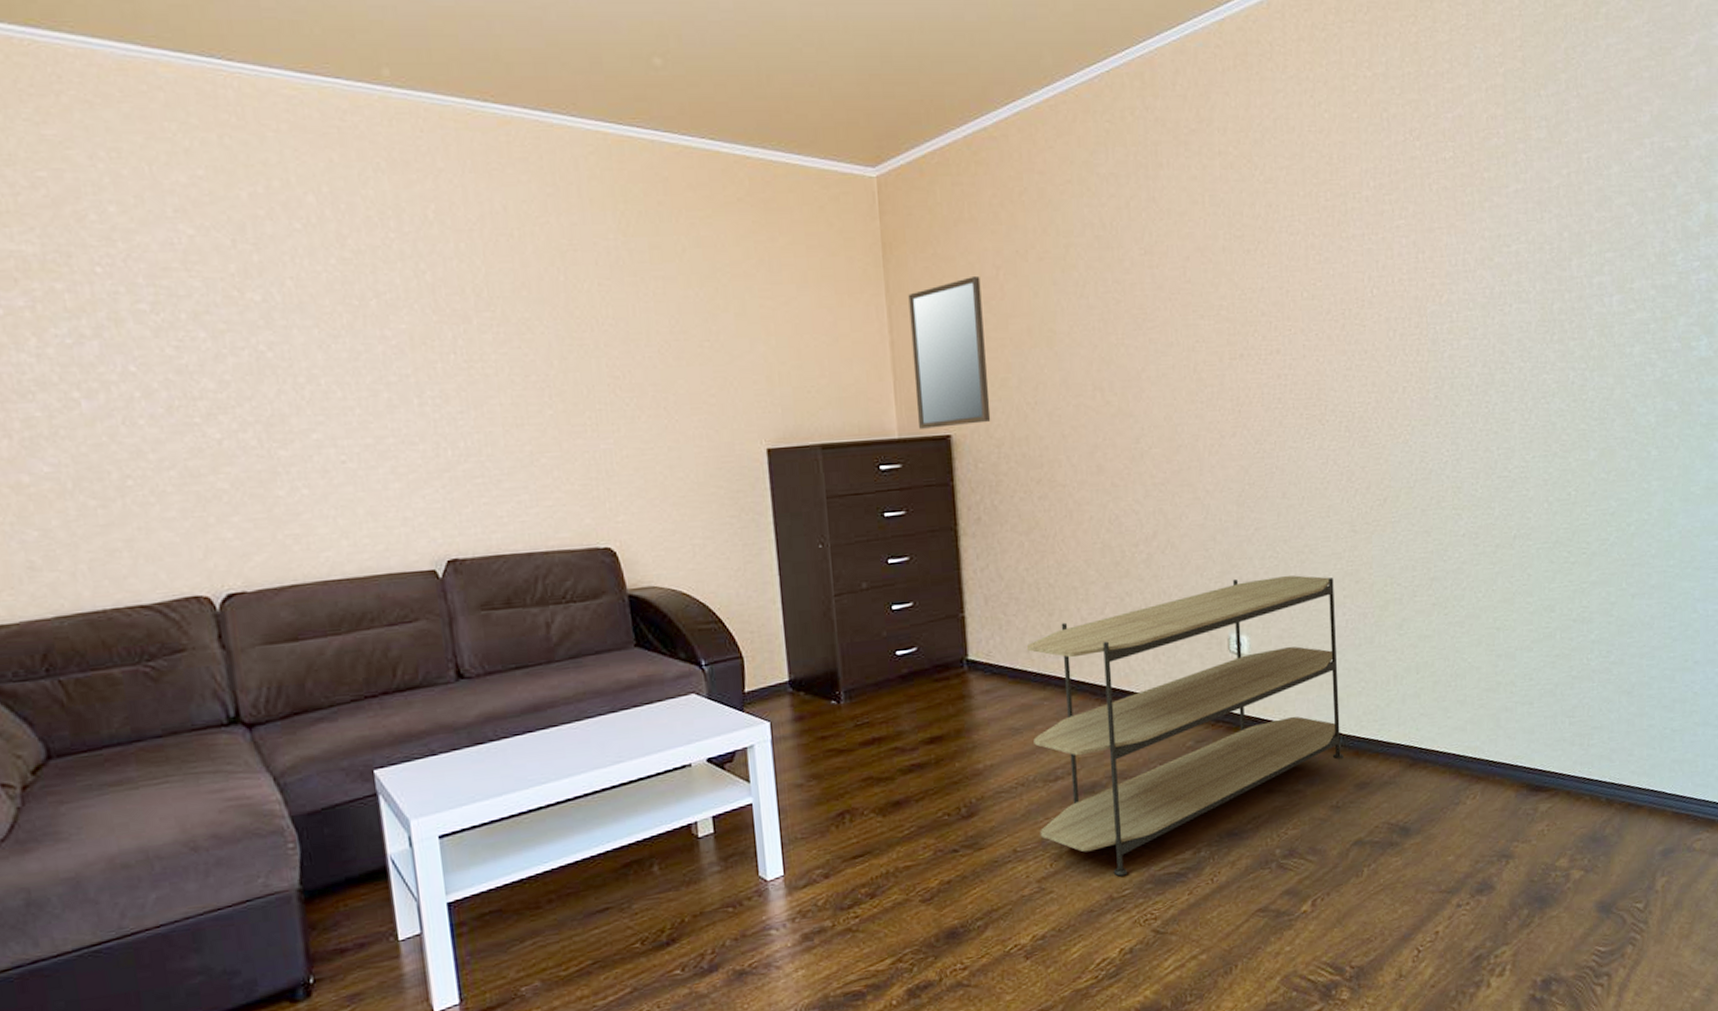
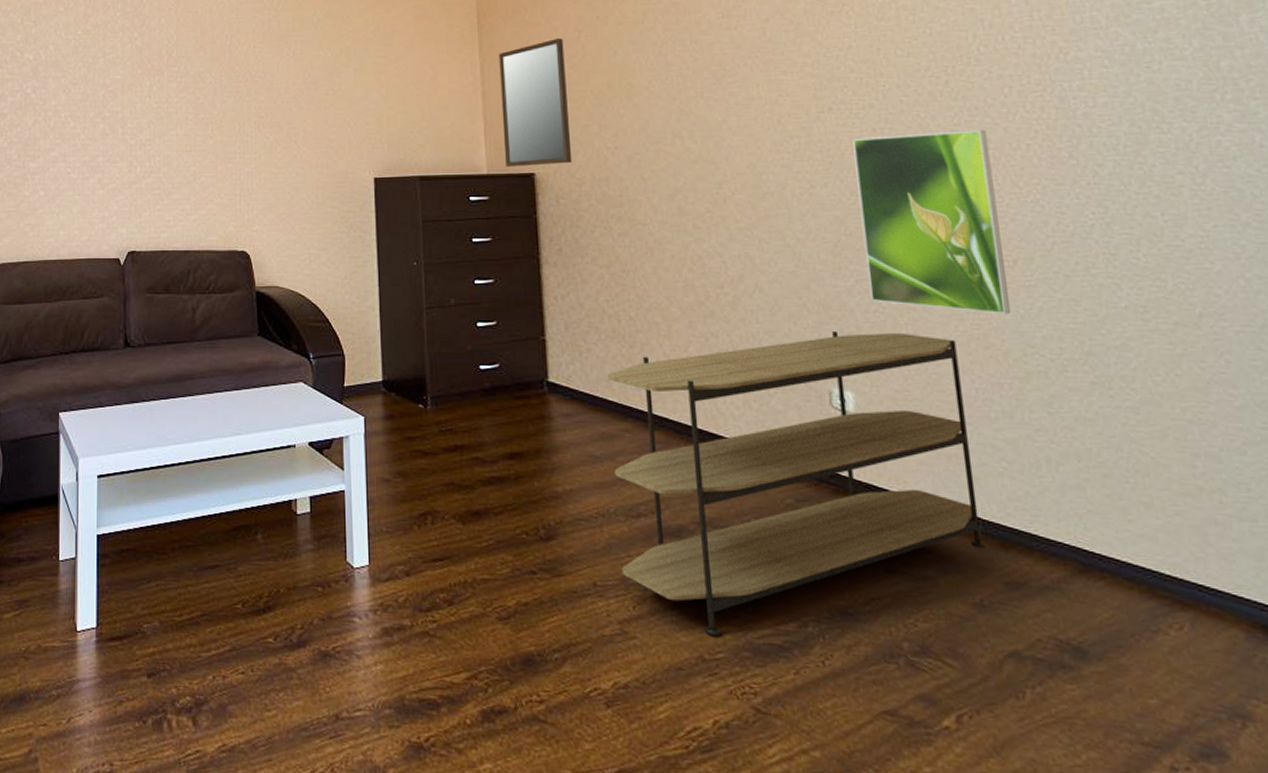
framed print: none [1260,374,1378,550] -> present [853,130,1010,315]

